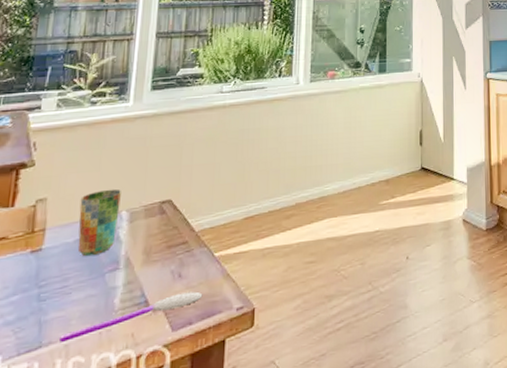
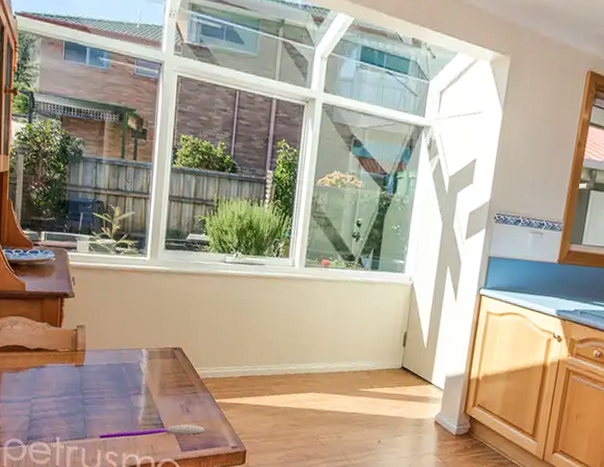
cup: present [77,189,122,257] -> none [109,328,143,380]

